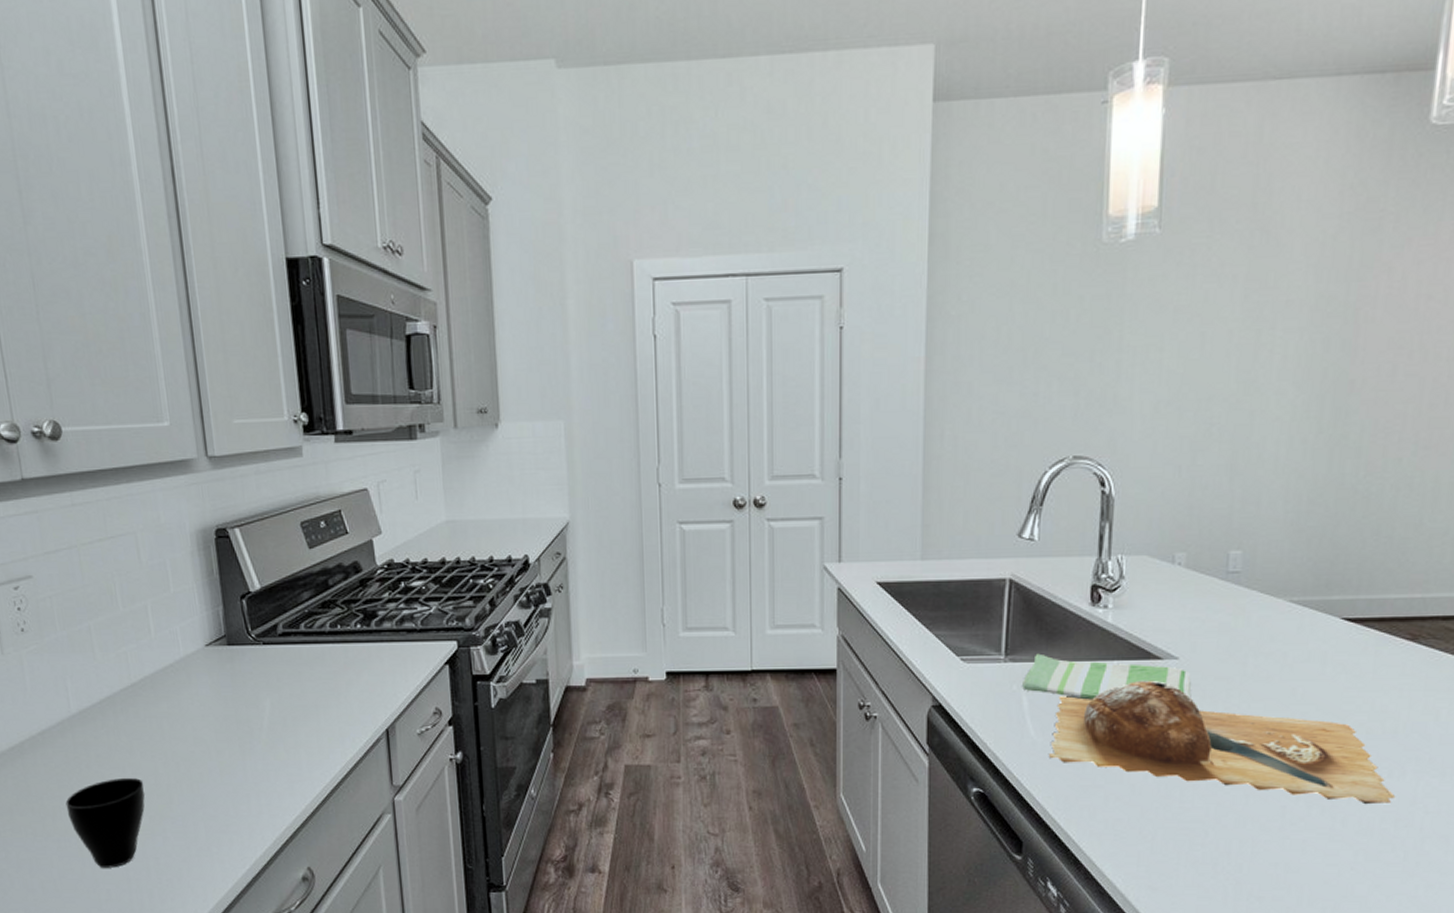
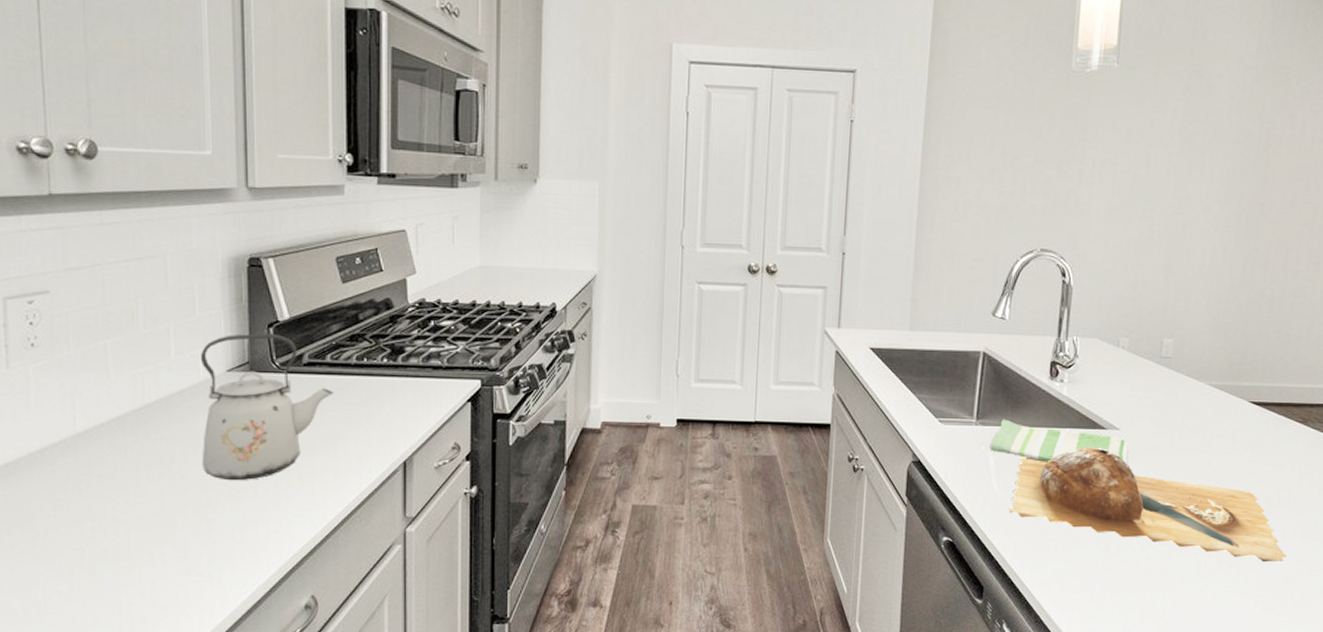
cup: present [65,778,145,868] -> none [60,500,148,591]
kettle: none [178,605,310,756] -> present [200,333,333,481]

